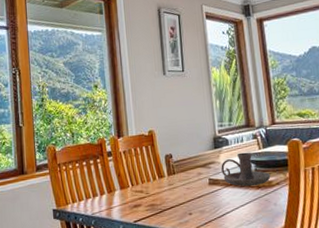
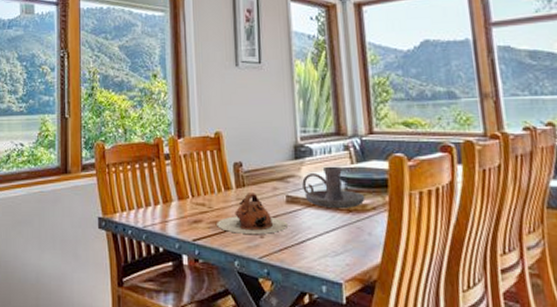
teapot: none [153,178,211,213] -> present [217,193,288,234]

